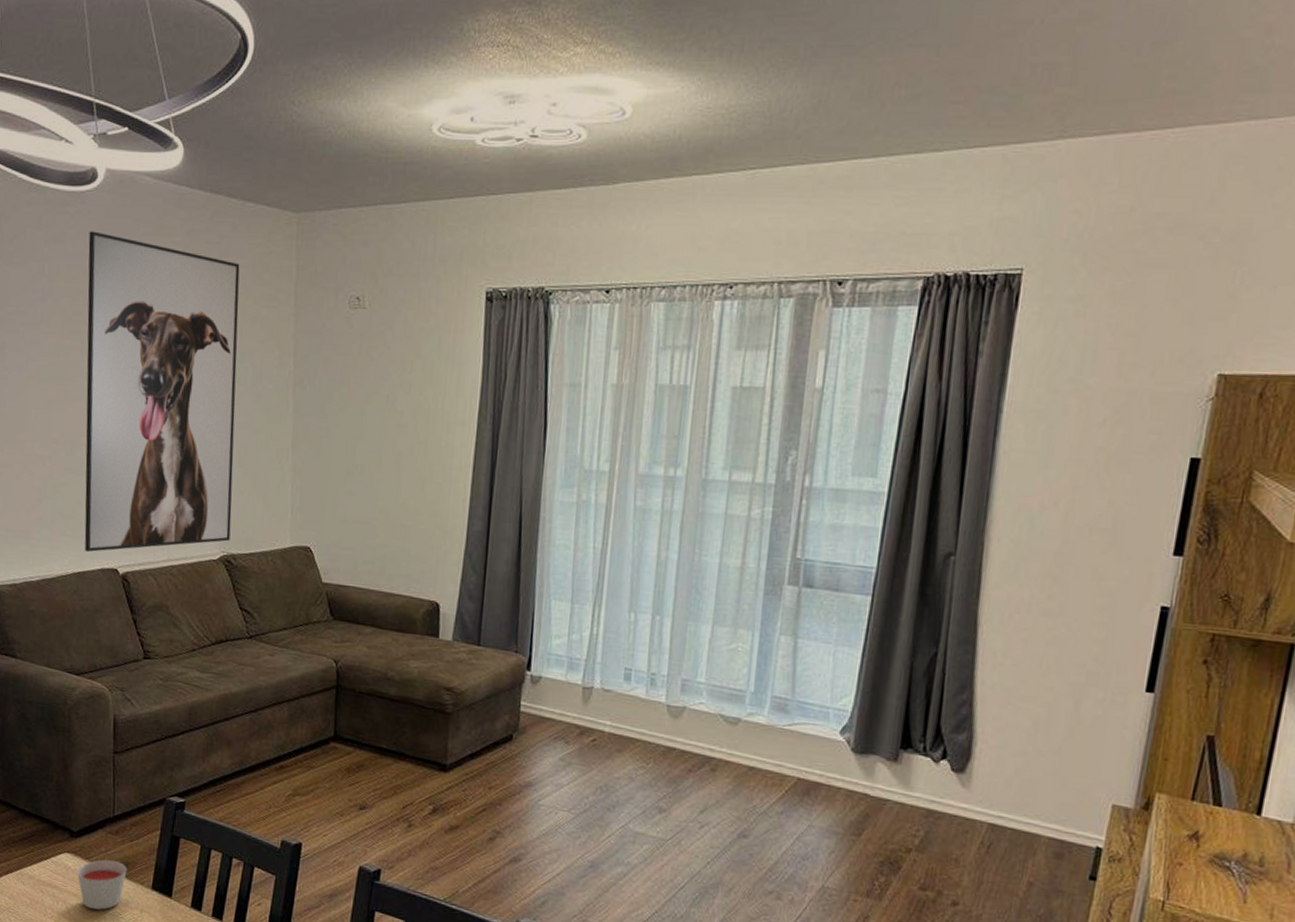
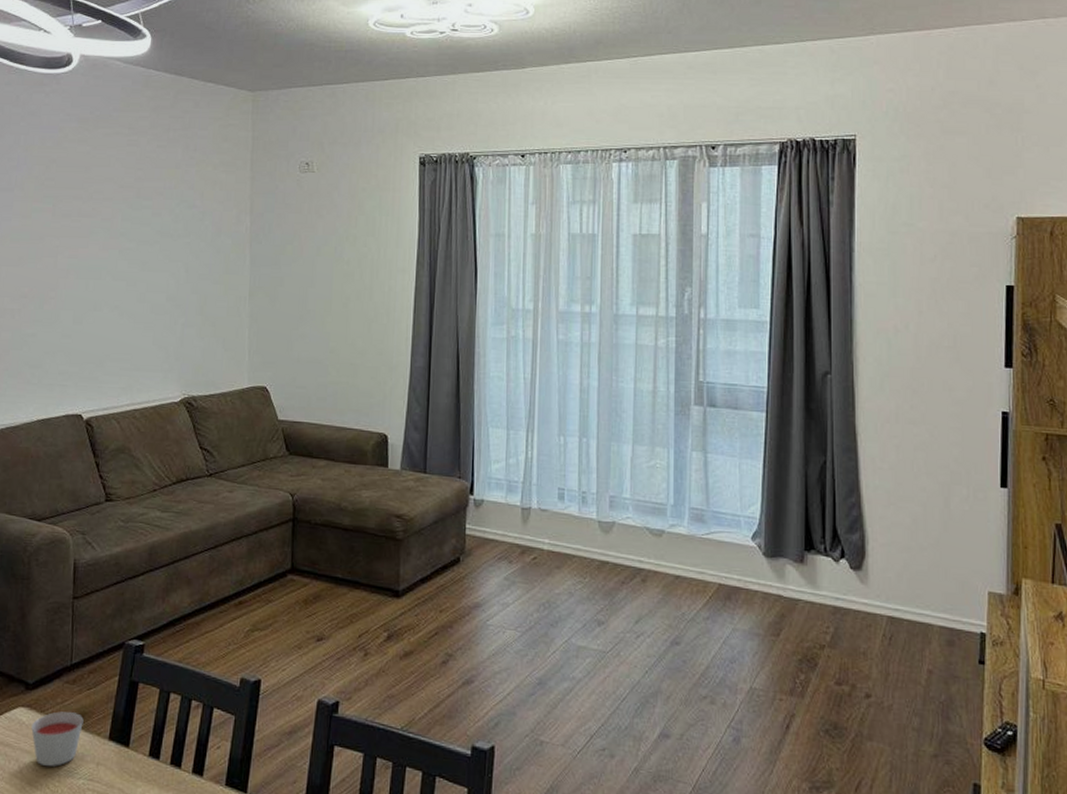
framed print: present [84,231,240,552] -> none [50,107,201,399]

